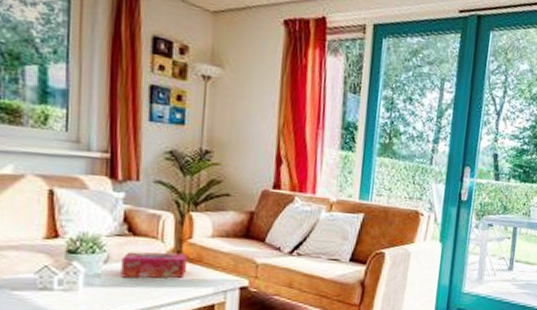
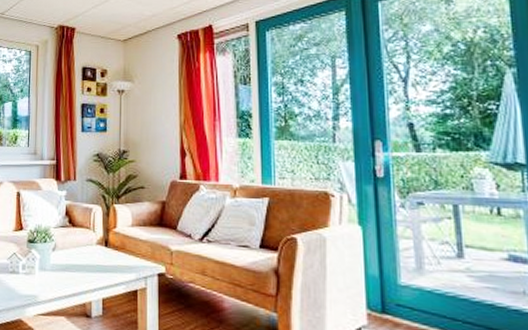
tissue box: present [121,251,188,279] -> none [64,240,114,265]

